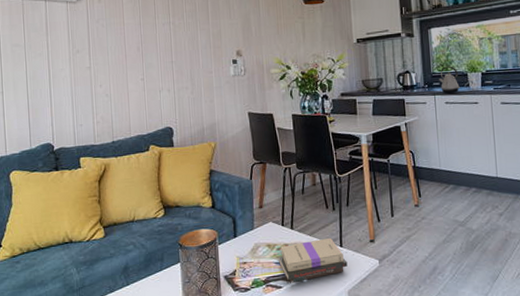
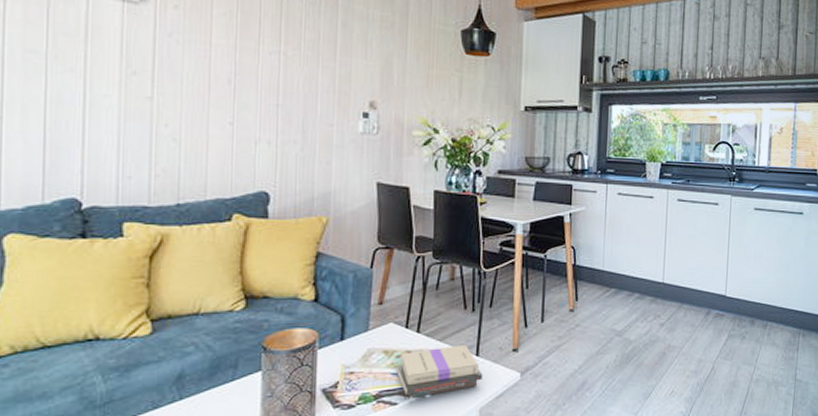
kettle: present [439,66,461,94] -> none [614,151,637,184]

